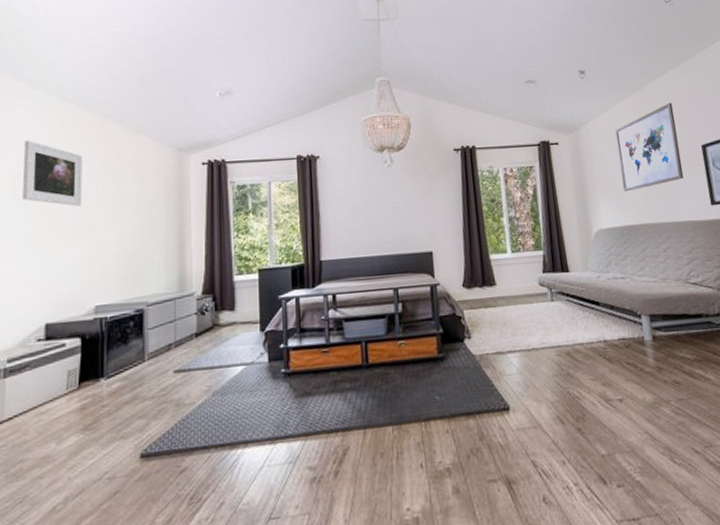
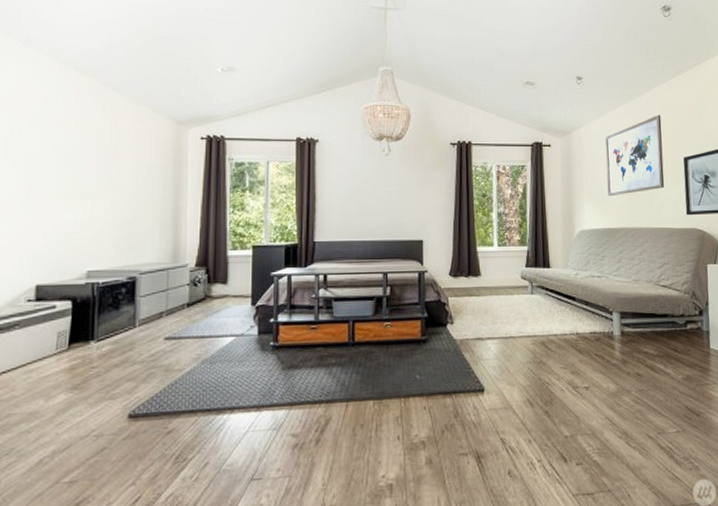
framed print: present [22,140,83,207] -> none [14,101,79,172]

